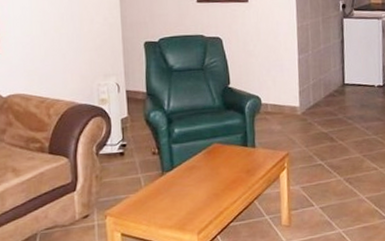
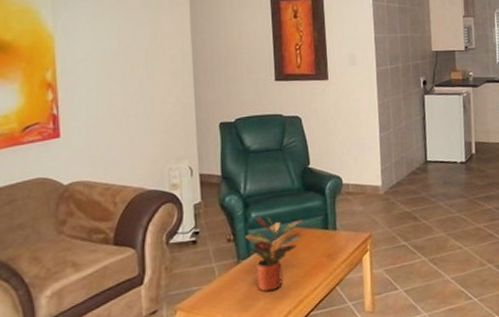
potted plant: none [169,131,224,203] -> present [245,215,304,292]

